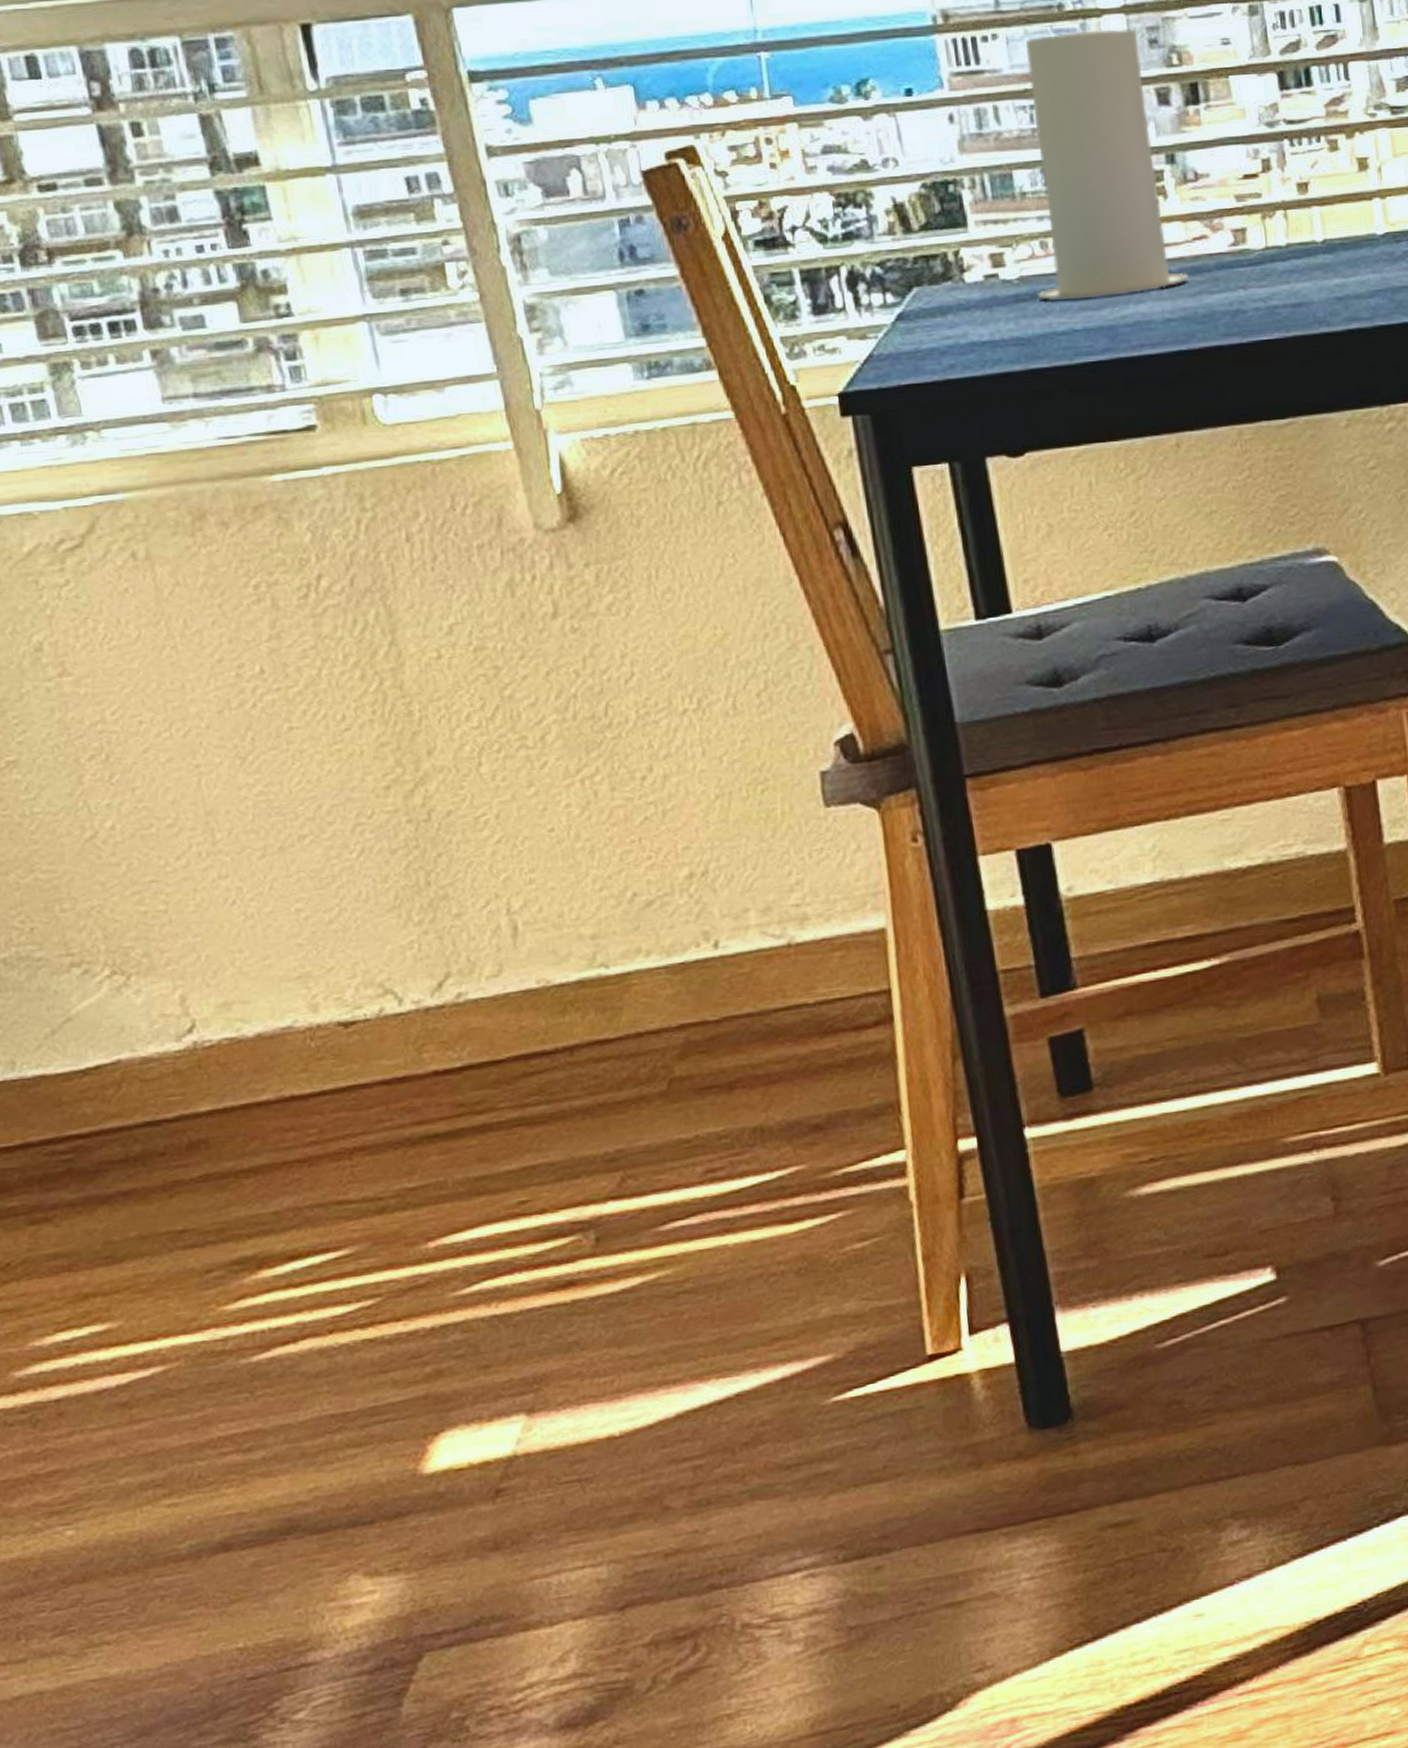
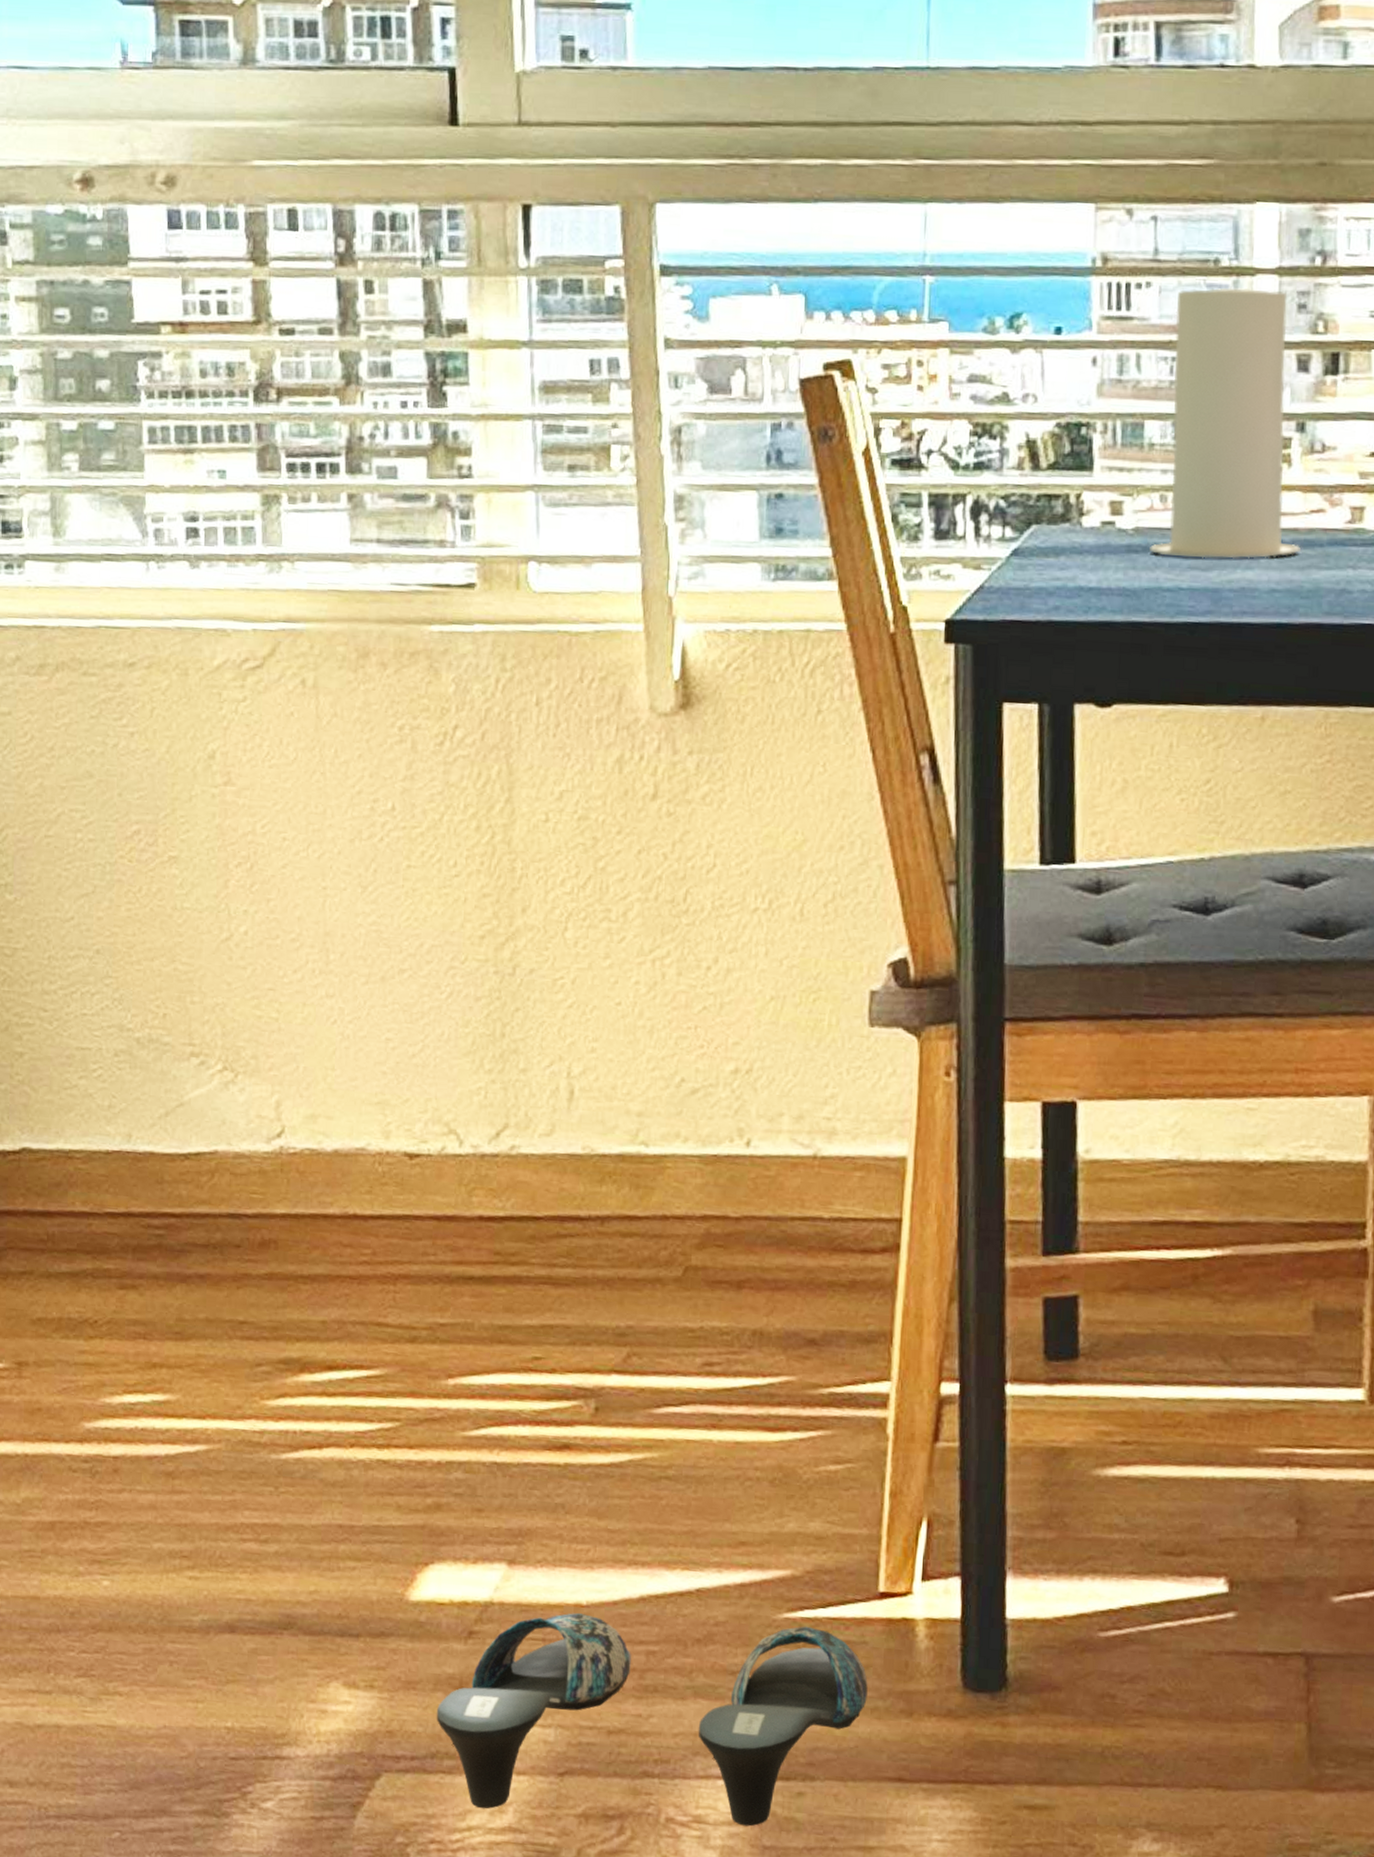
slippers: none [473,1404,933,1664] -> present [436,1612,868,1827]

